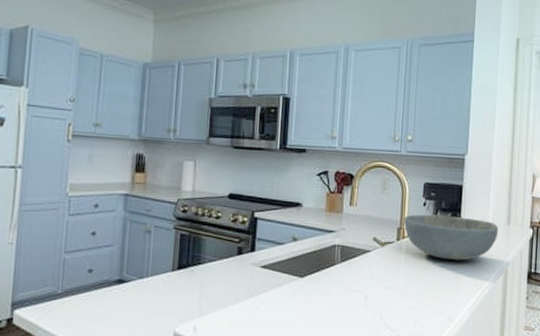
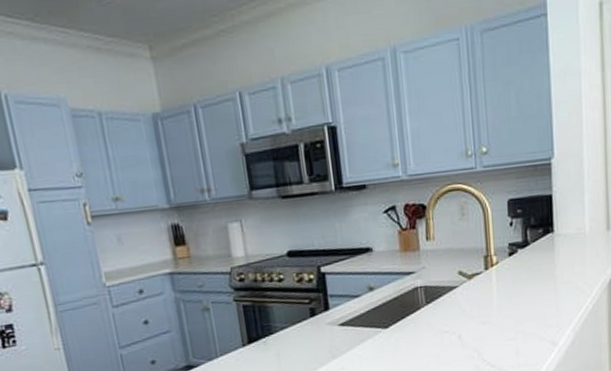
bowl: present [403,214,499,261] -> none [489,230,598,281]

